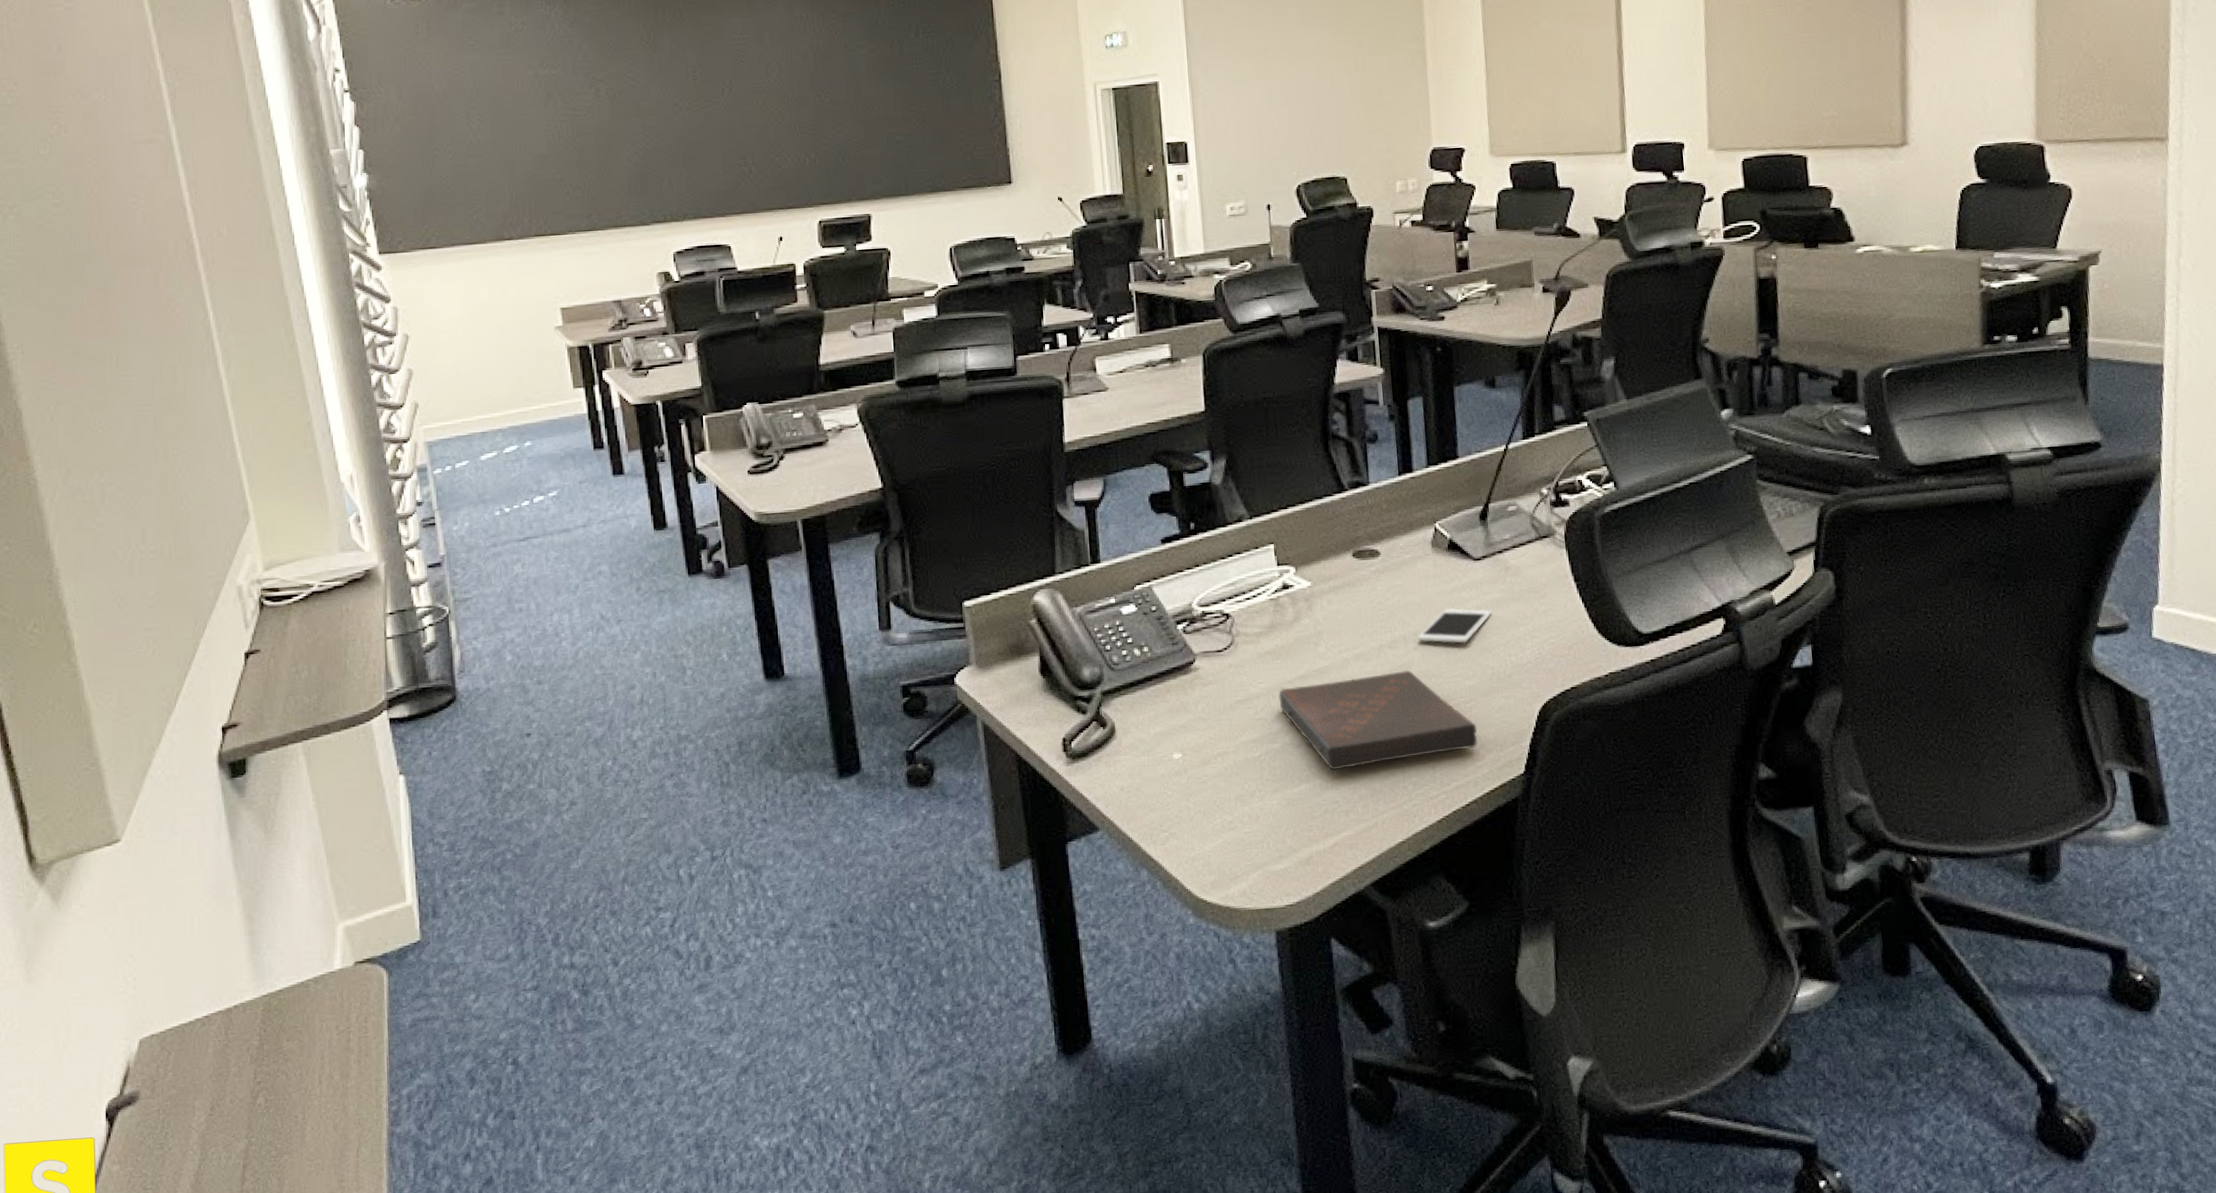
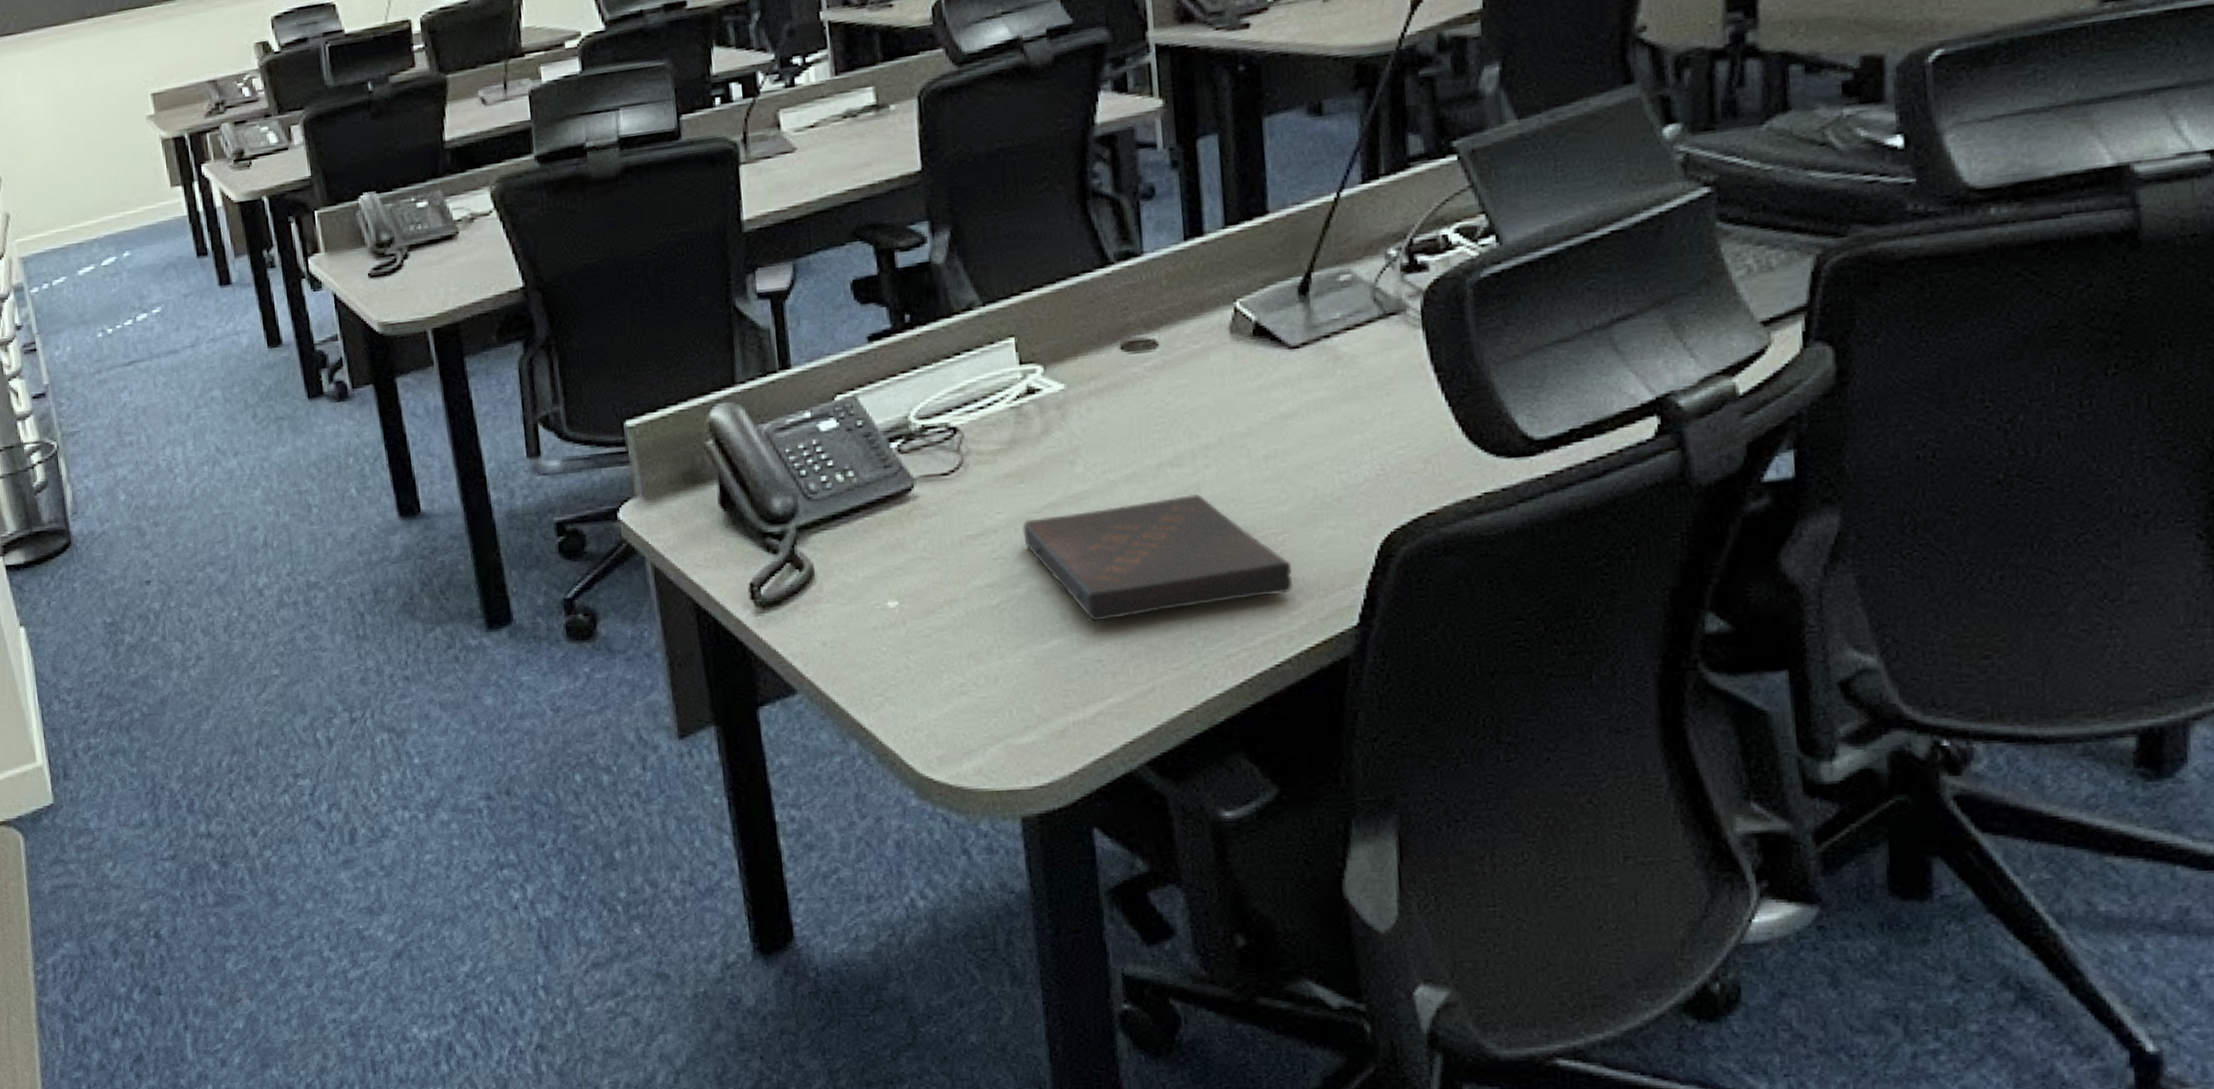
cell phone: present [1417,608,1492,644] -> none [1209,412,1314,458]

